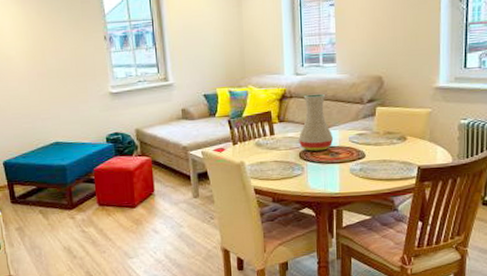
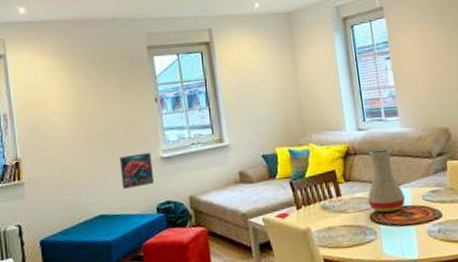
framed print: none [72,87,104,120] -> present [119,152,155,189]

